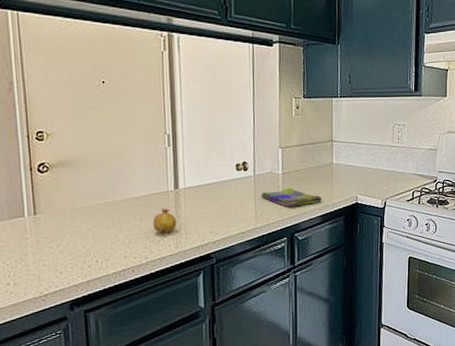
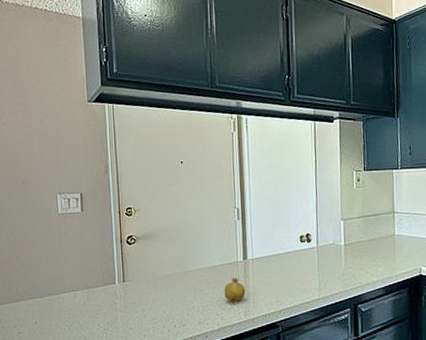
dish towel: present [261,187,322,207] -> none [324,259,385,278]

